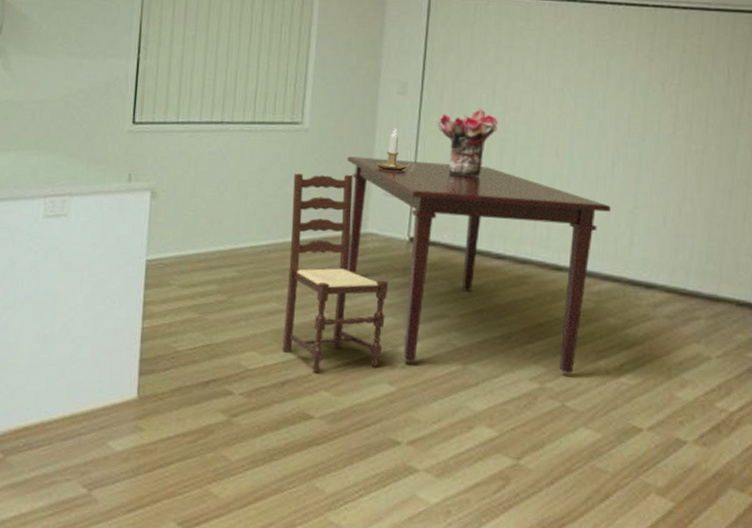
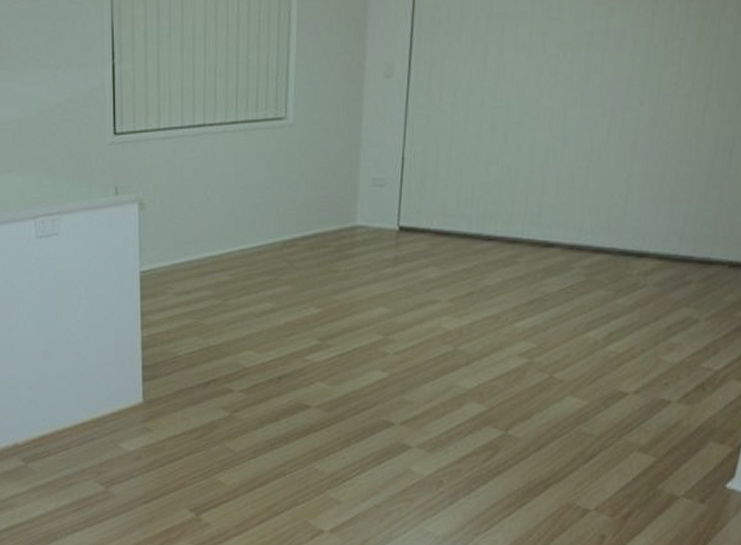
dining chair: present [282,173,389,373] -> none [277,167,379,365]
dining table: present [346,156,611,373] -> none [333,147,605,348]
candlestick: present [375,127,415,172] -> none [362,114,404,161]
bouquet: present [436,108,498,177] -> none [424,85,489,159]

